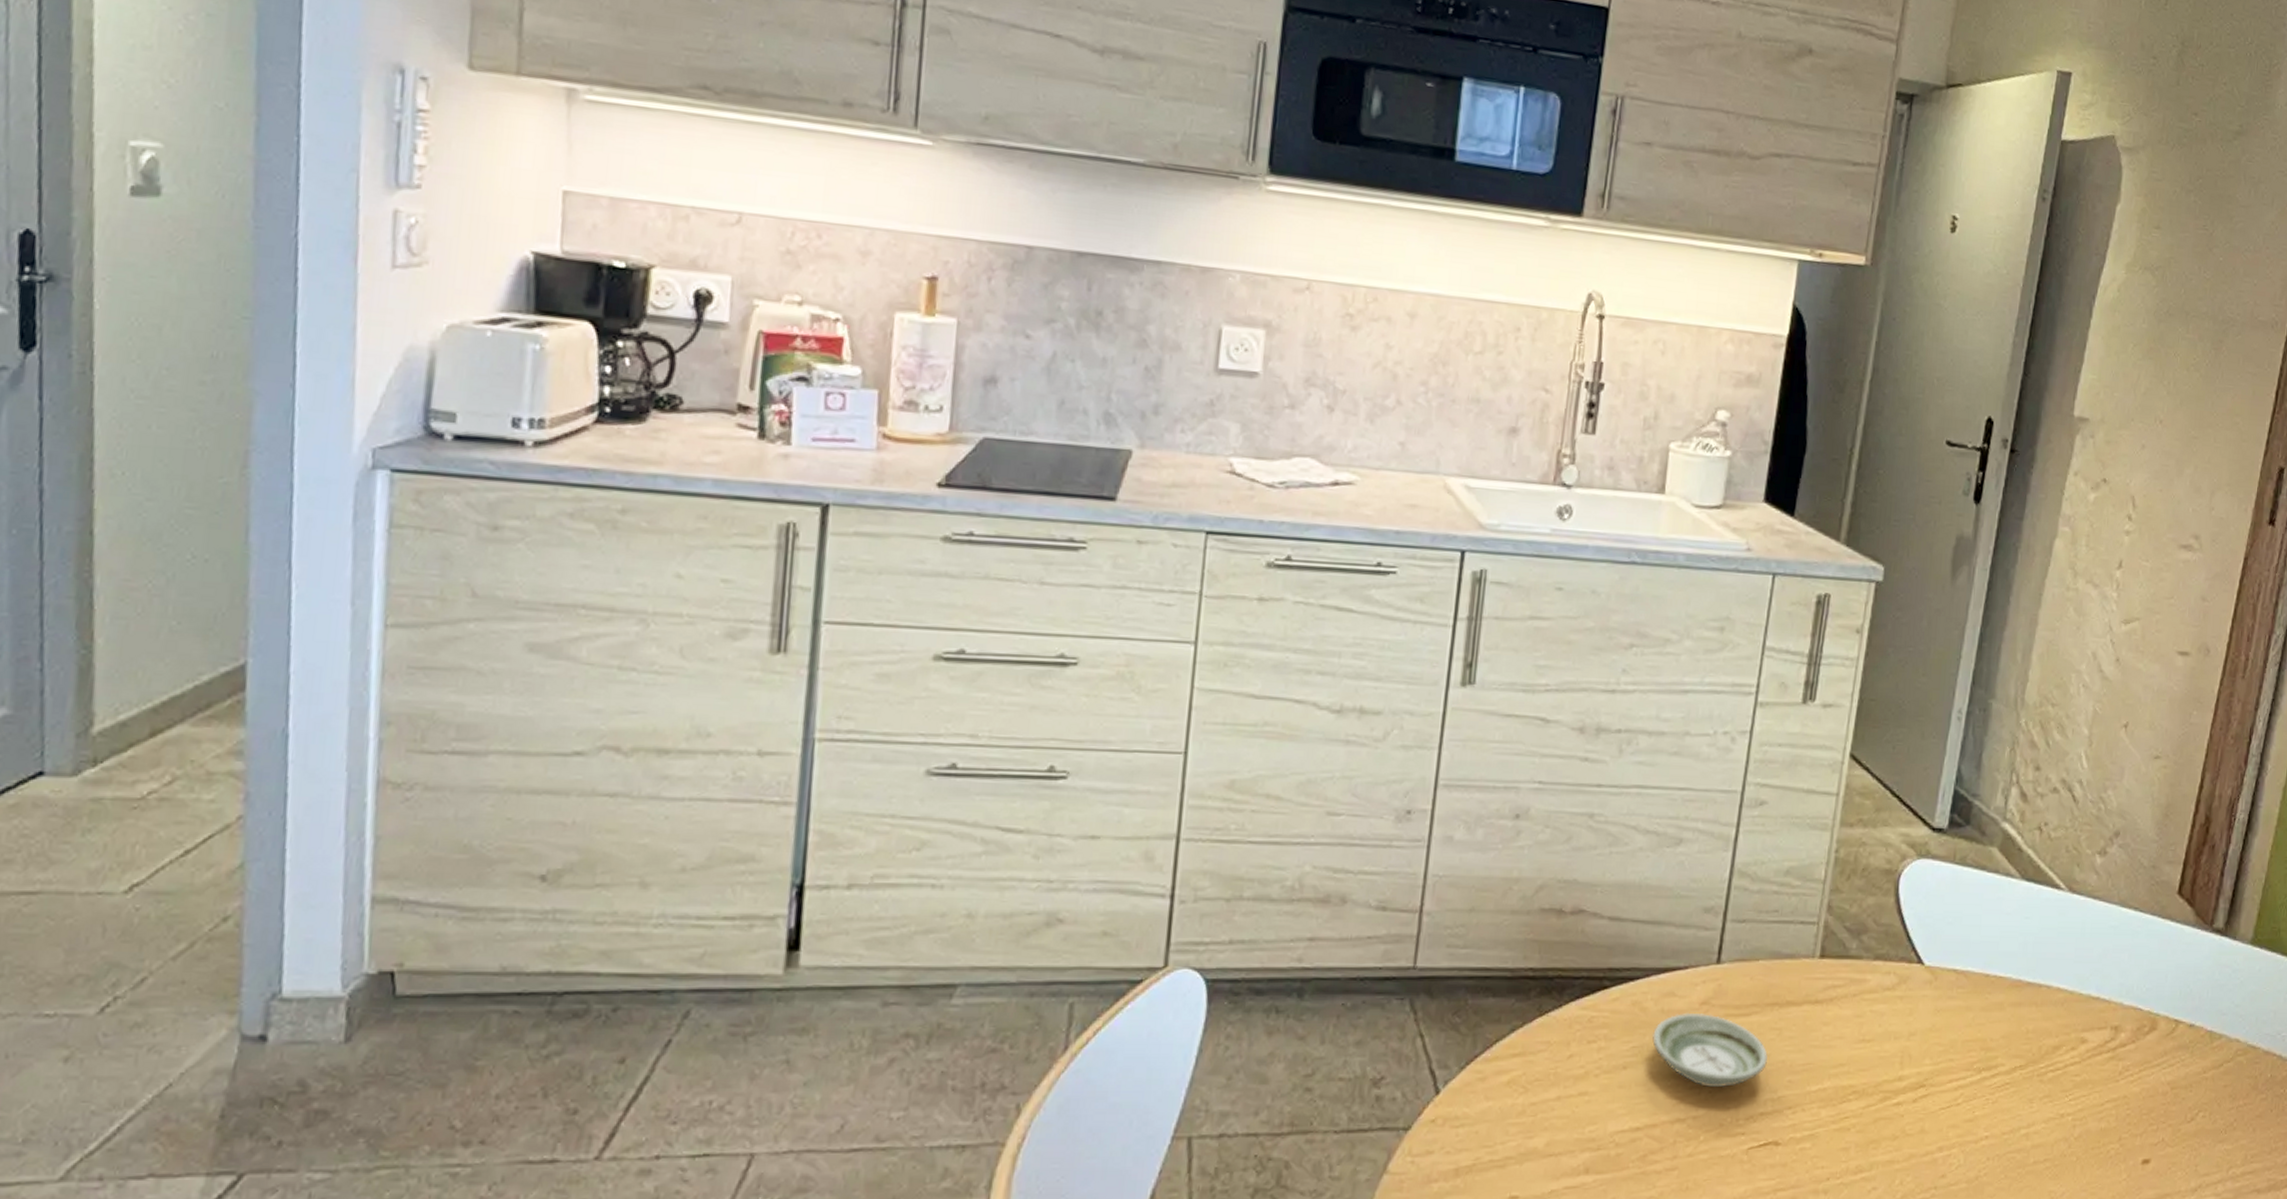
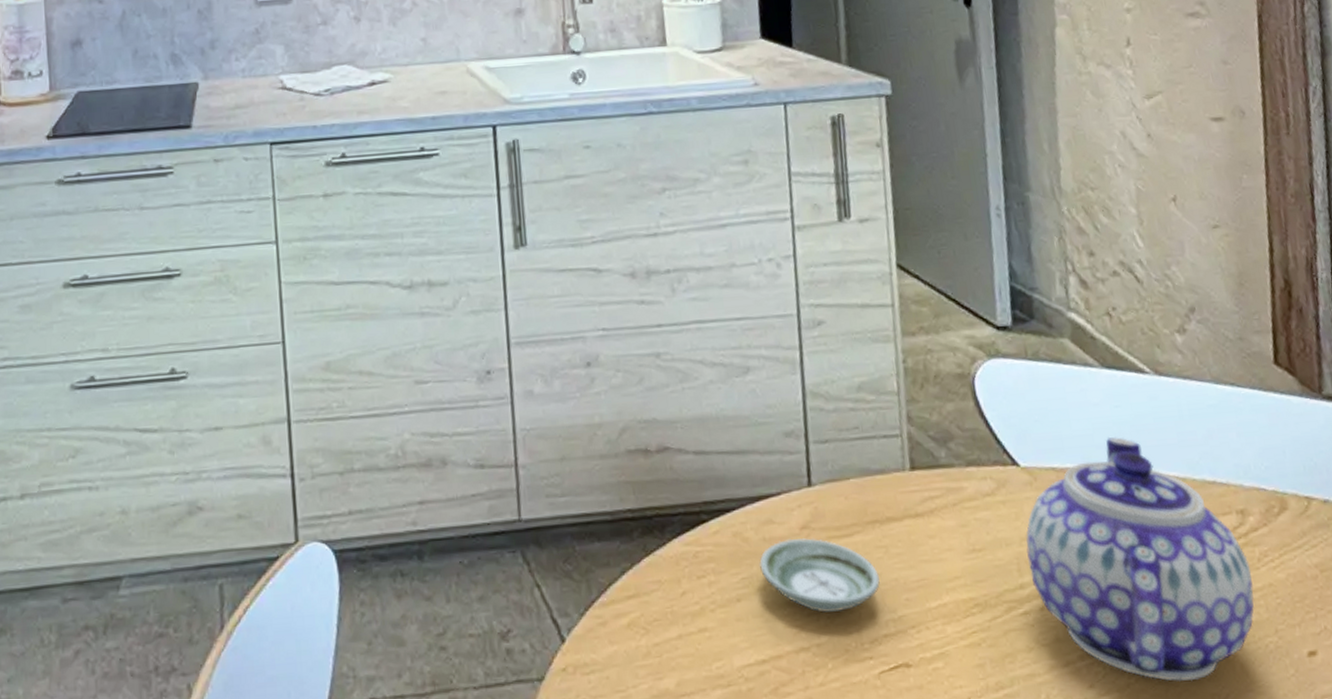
teapot: none [1911,945,2112,1178] -> present [1025,436,1254,681]

